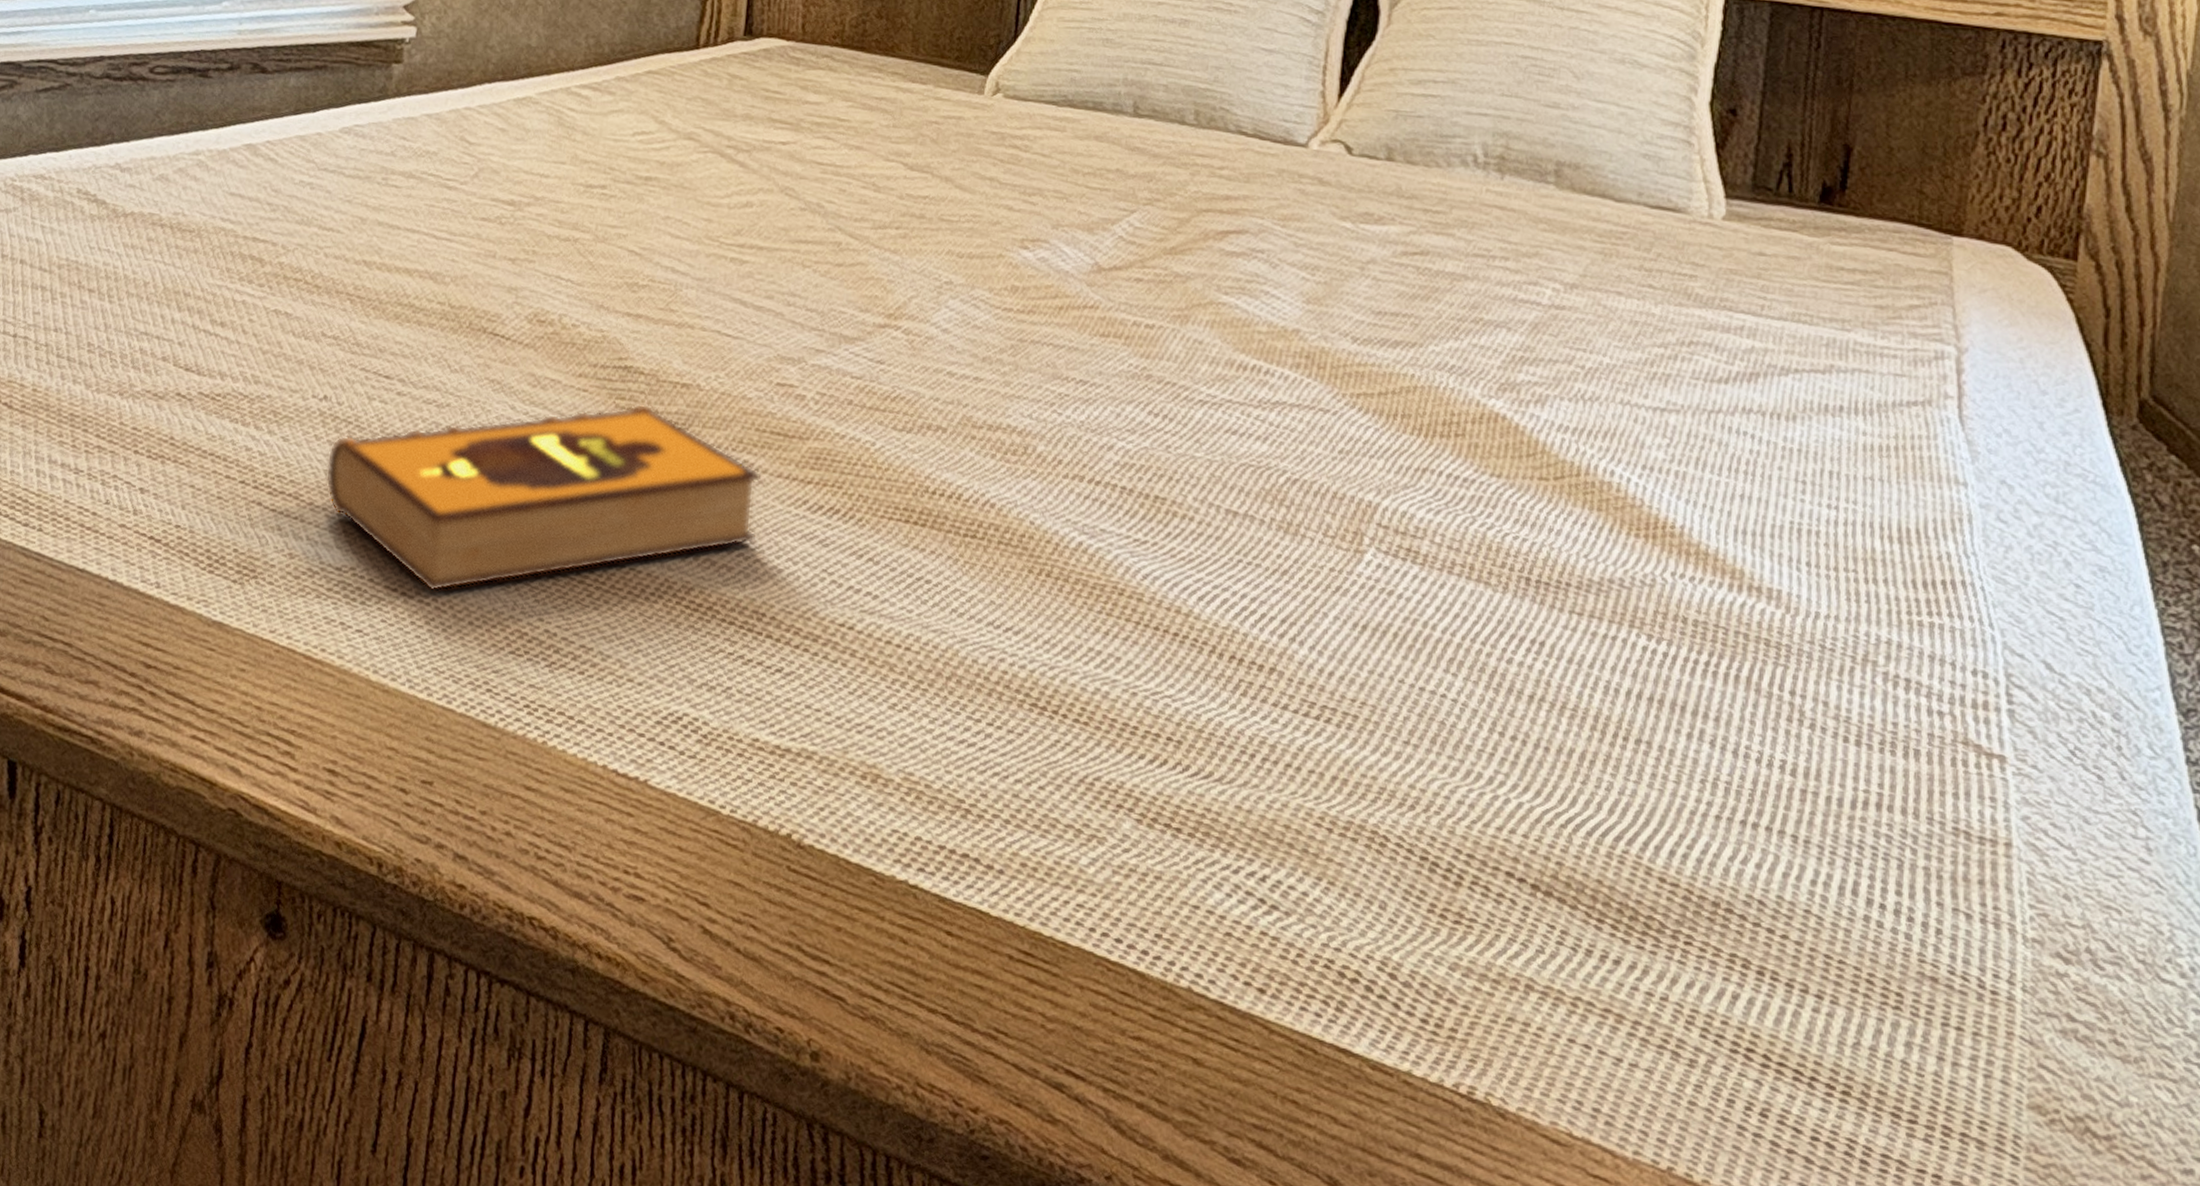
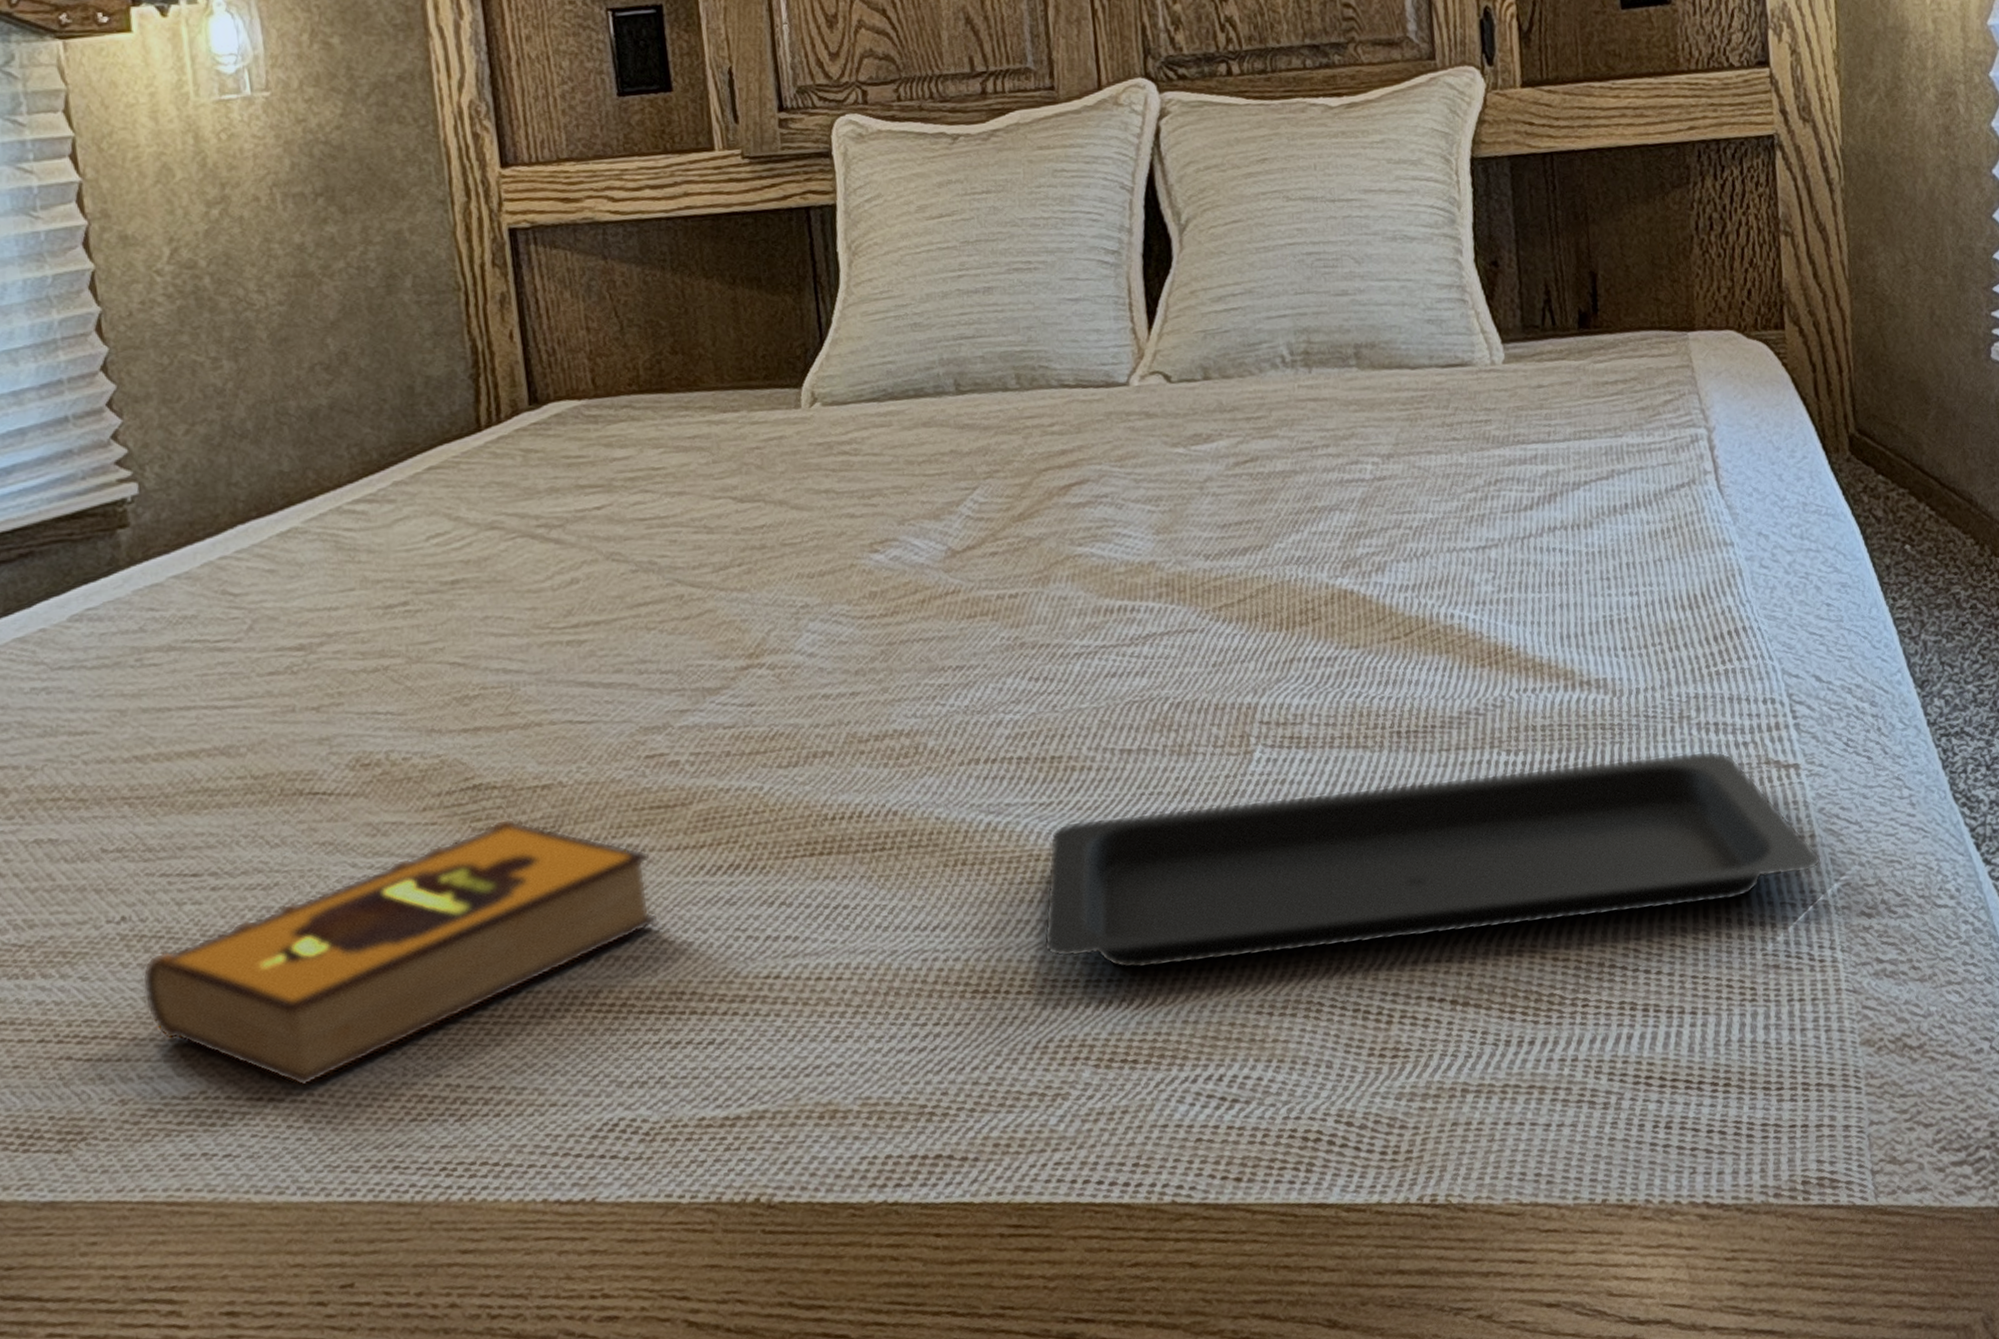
serving tray: none [1109,566,2015,887] -> present [1042,750,1821,970]

